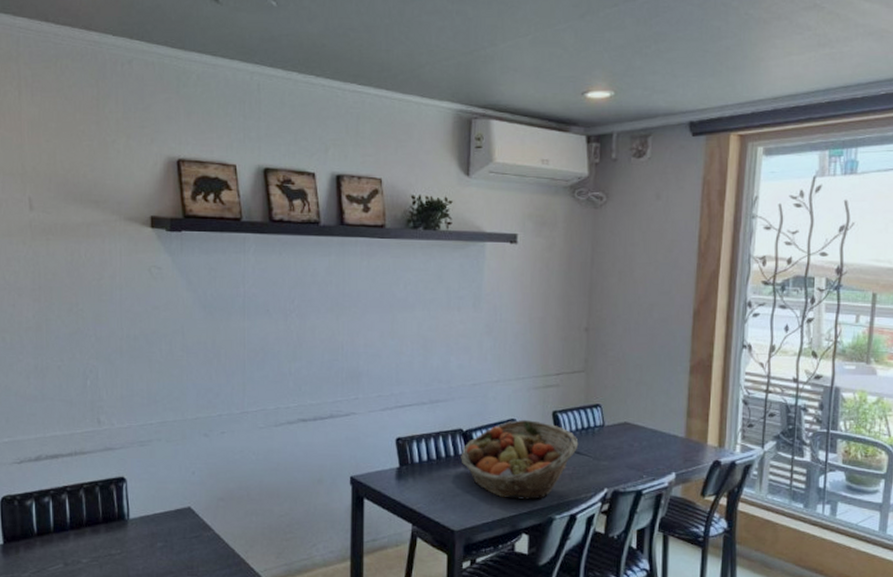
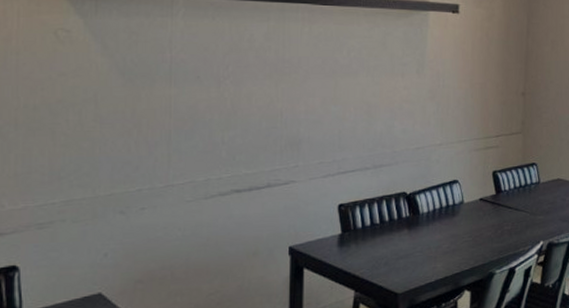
fruit basket: present [461,419,579,500] -> none [404,180,517,258]

